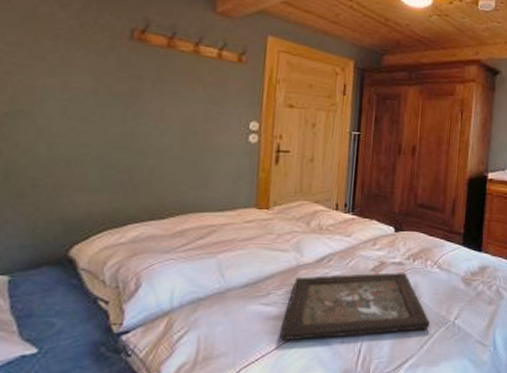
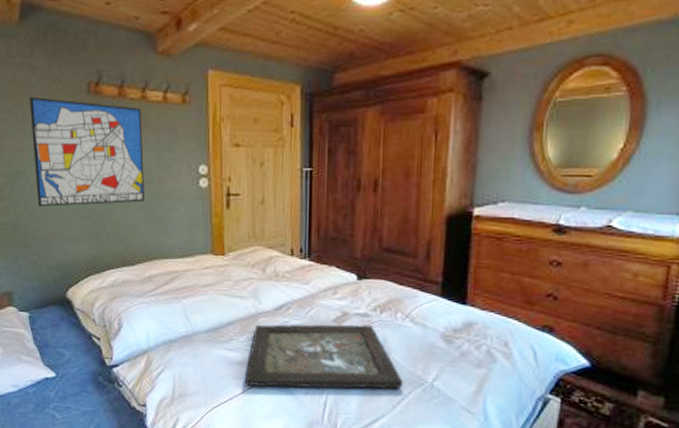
wall art: none [44,34,192,154] -> present [30,97,145,207]

